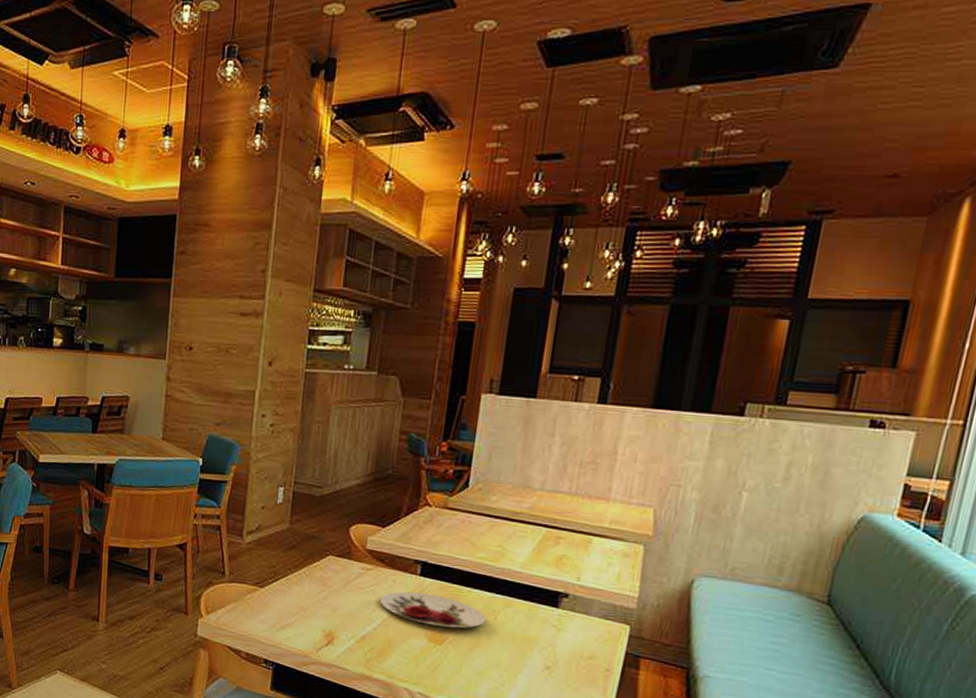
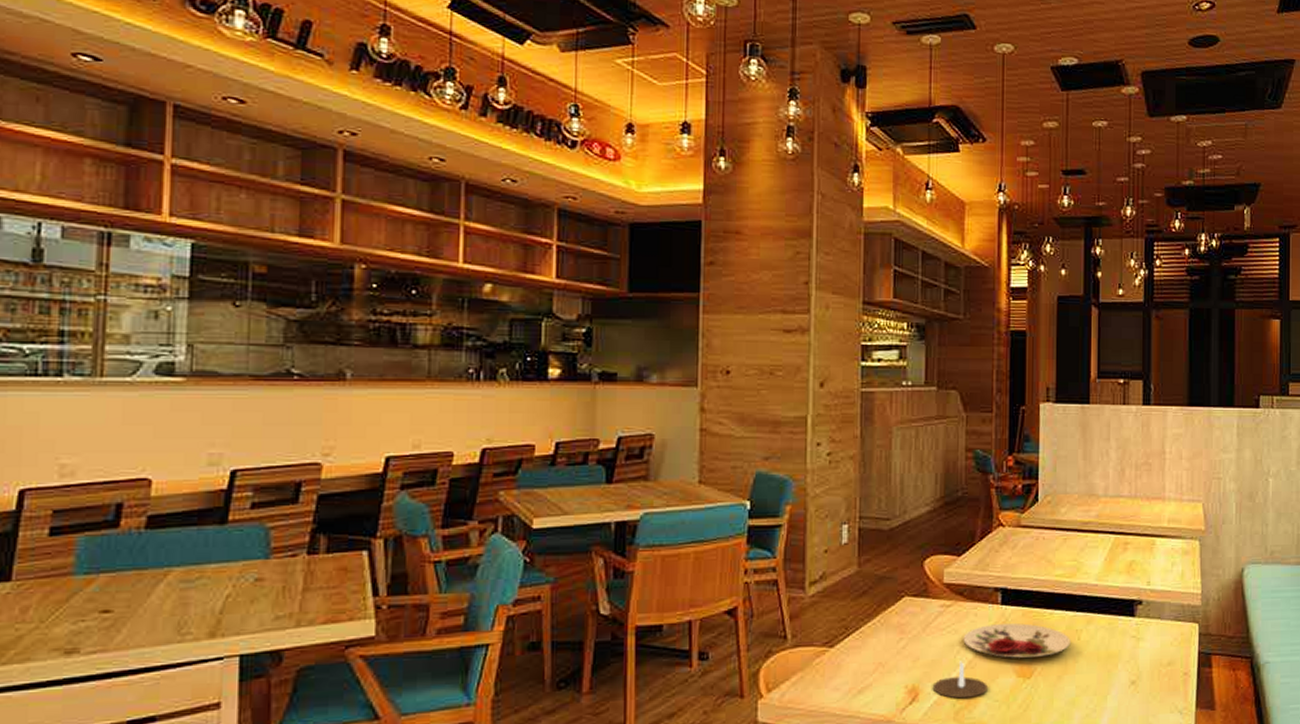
candle: none [347,618,400,651] -> present [932,661,989,699]

